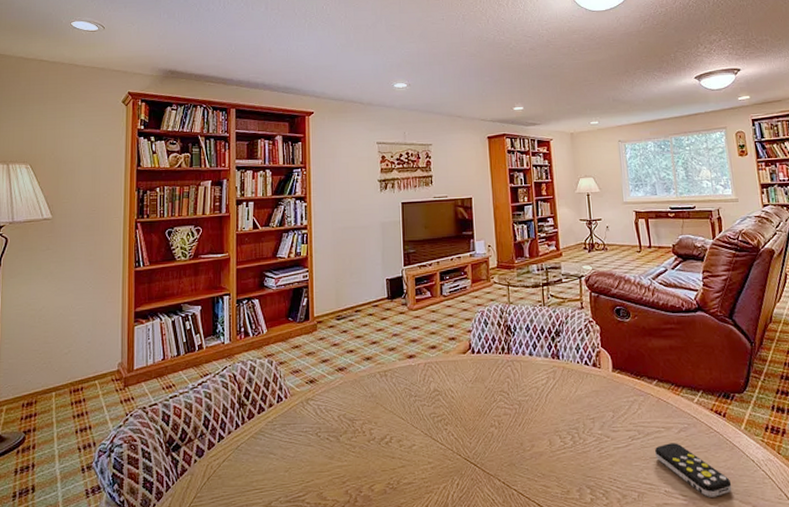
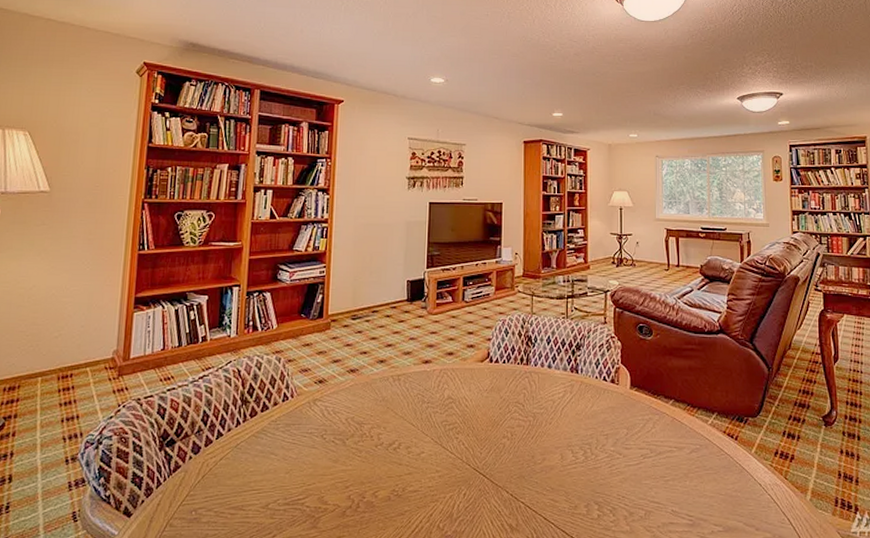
remote control: present [655,443,732,497] -> none [666,463,738,518]

